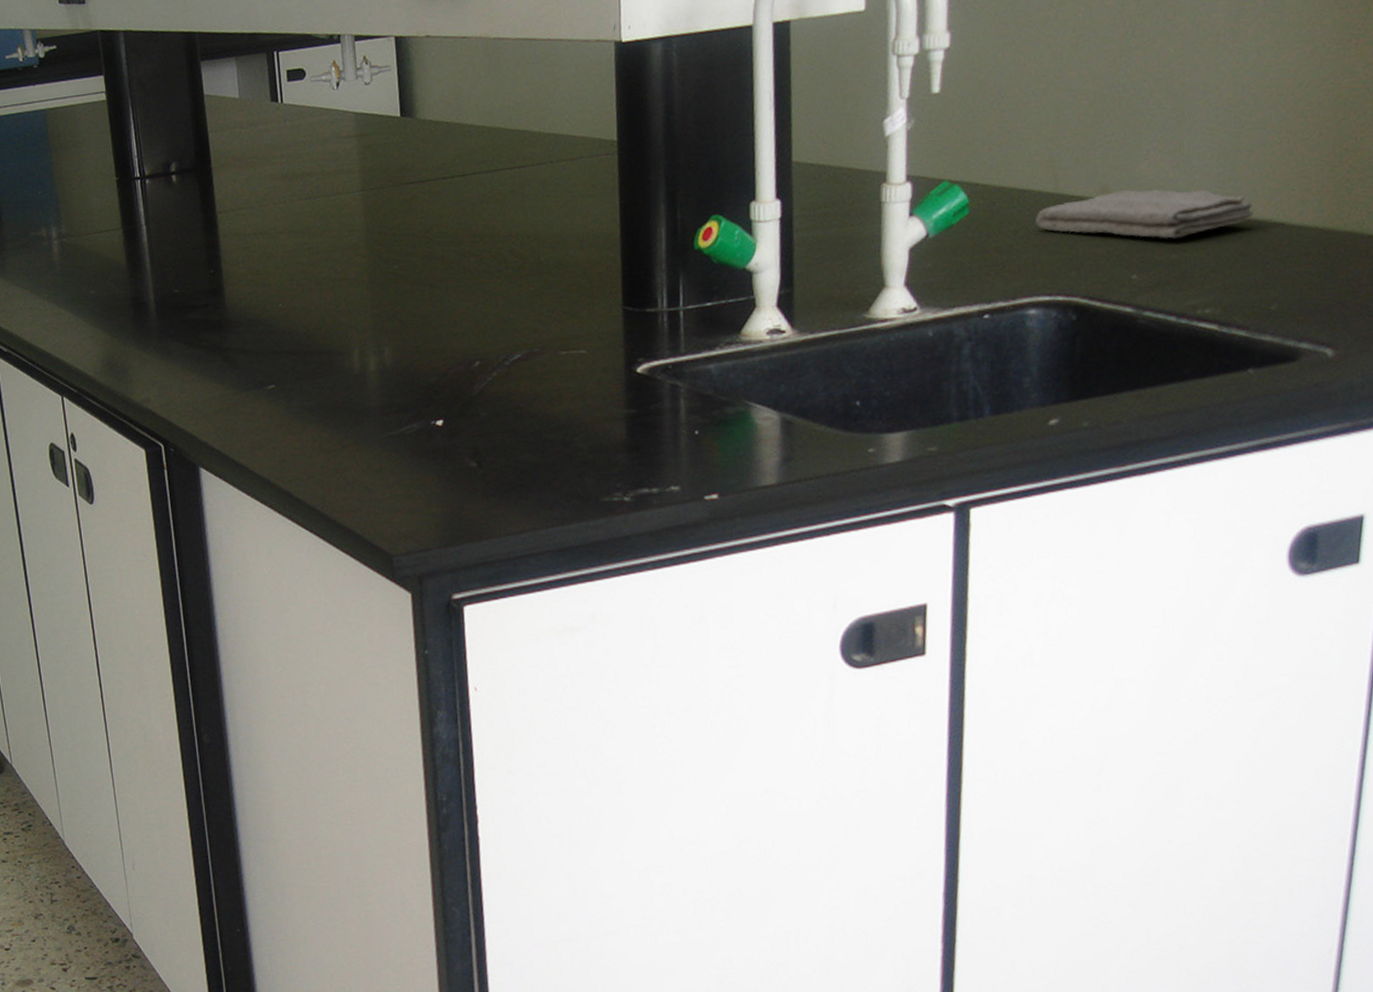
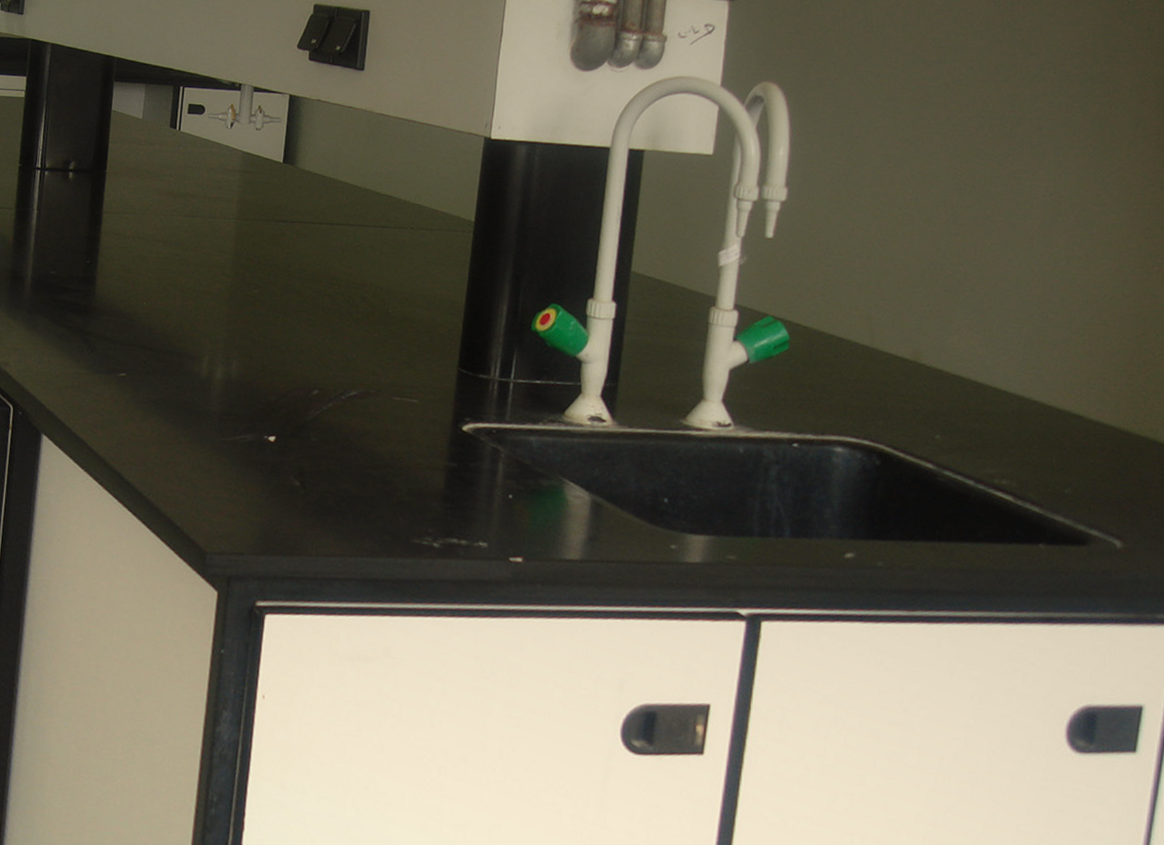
washcloth: present [1035,189,1254,239] -> none [849,356,1054,410]

